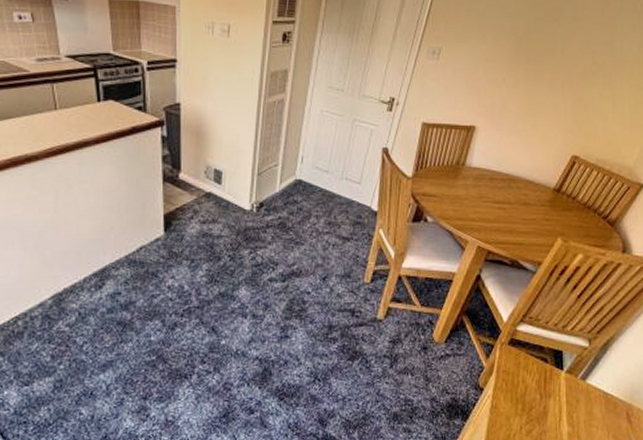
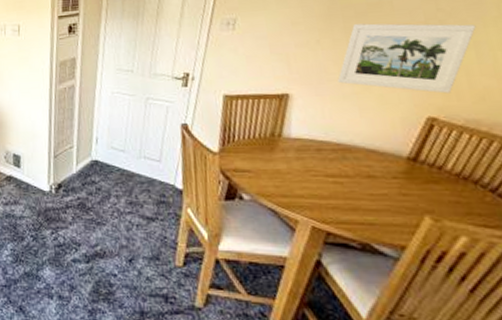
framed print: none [514,67,616,136] -> present [338,23,476,94]

